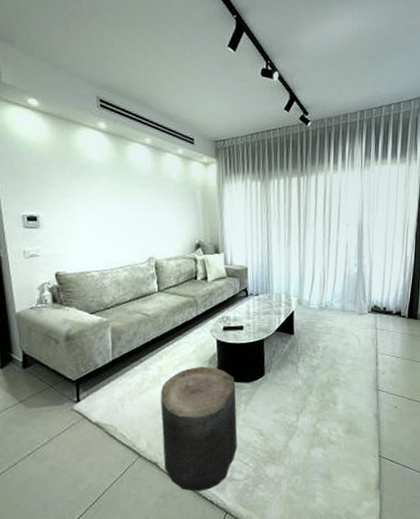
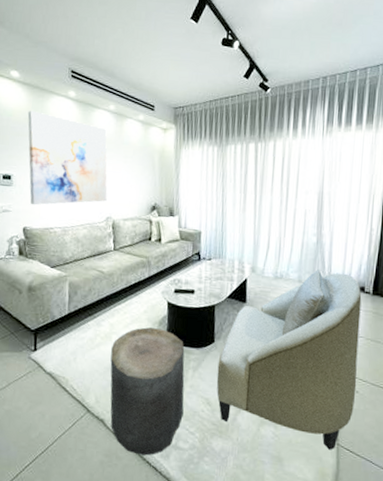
wall art: none [51,144,148,248] -> present [27,111,107,205]
armchair: none [268,298,399,462] -> present [216,269,362,450]

